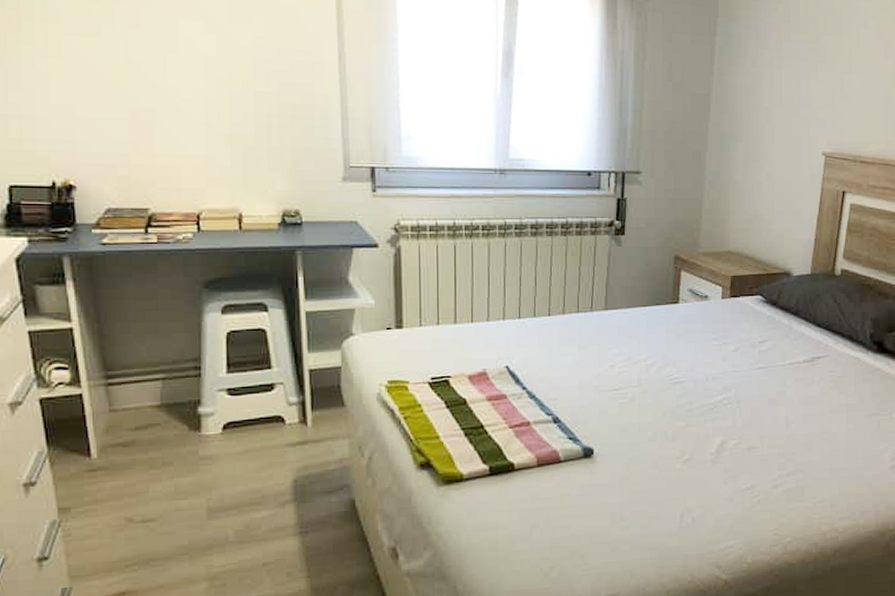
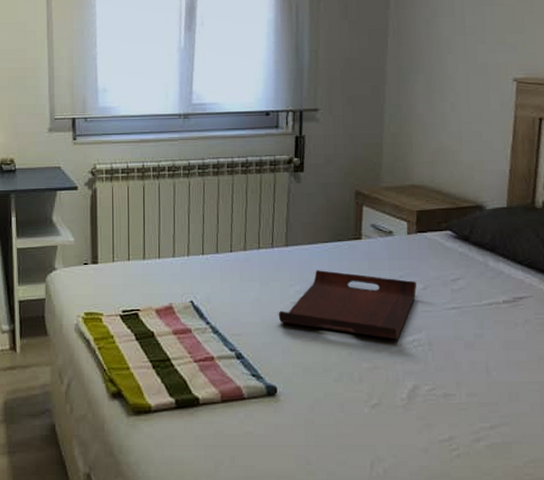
serving tray: none [596,333,728,399] -> present [278,270,416,340]

